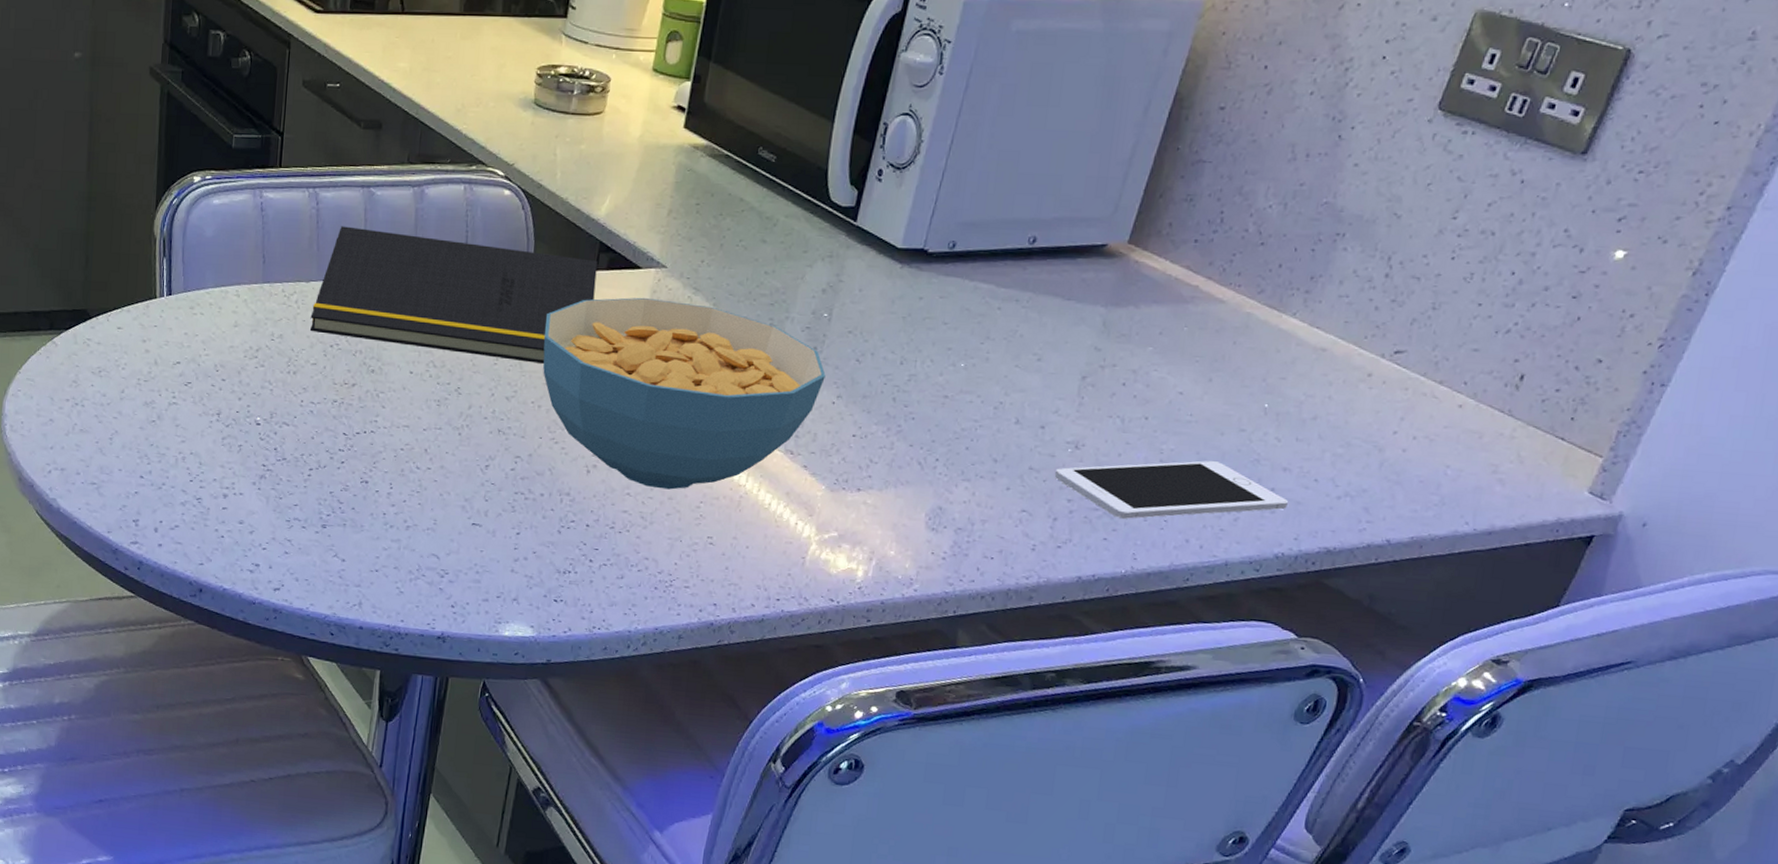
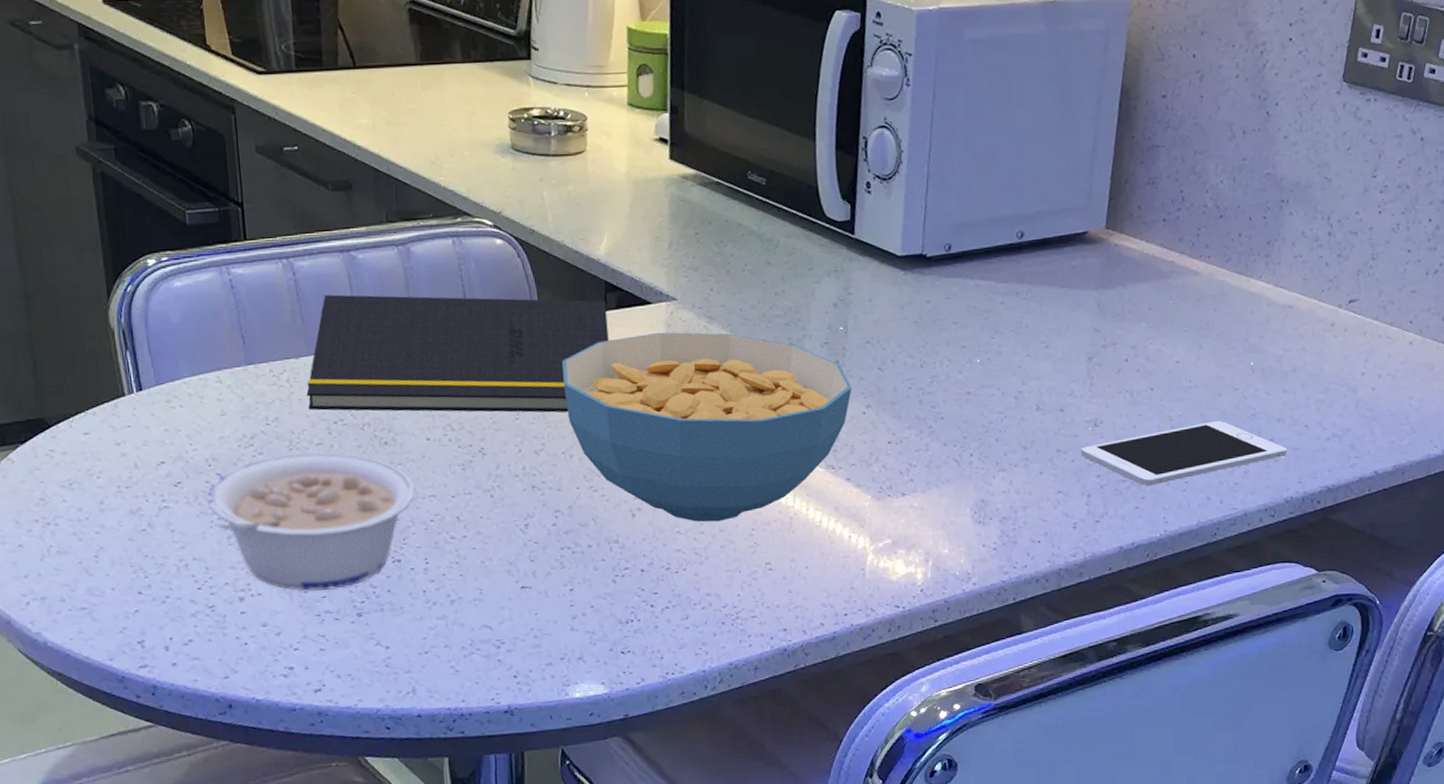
legume: none [210,368,393,500] -> present [206,451,416,592]

